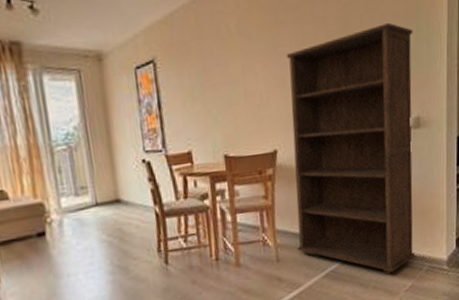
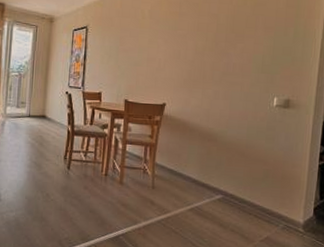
bookcase: present [286,22,416,276] -> none [170,24,291,224]

